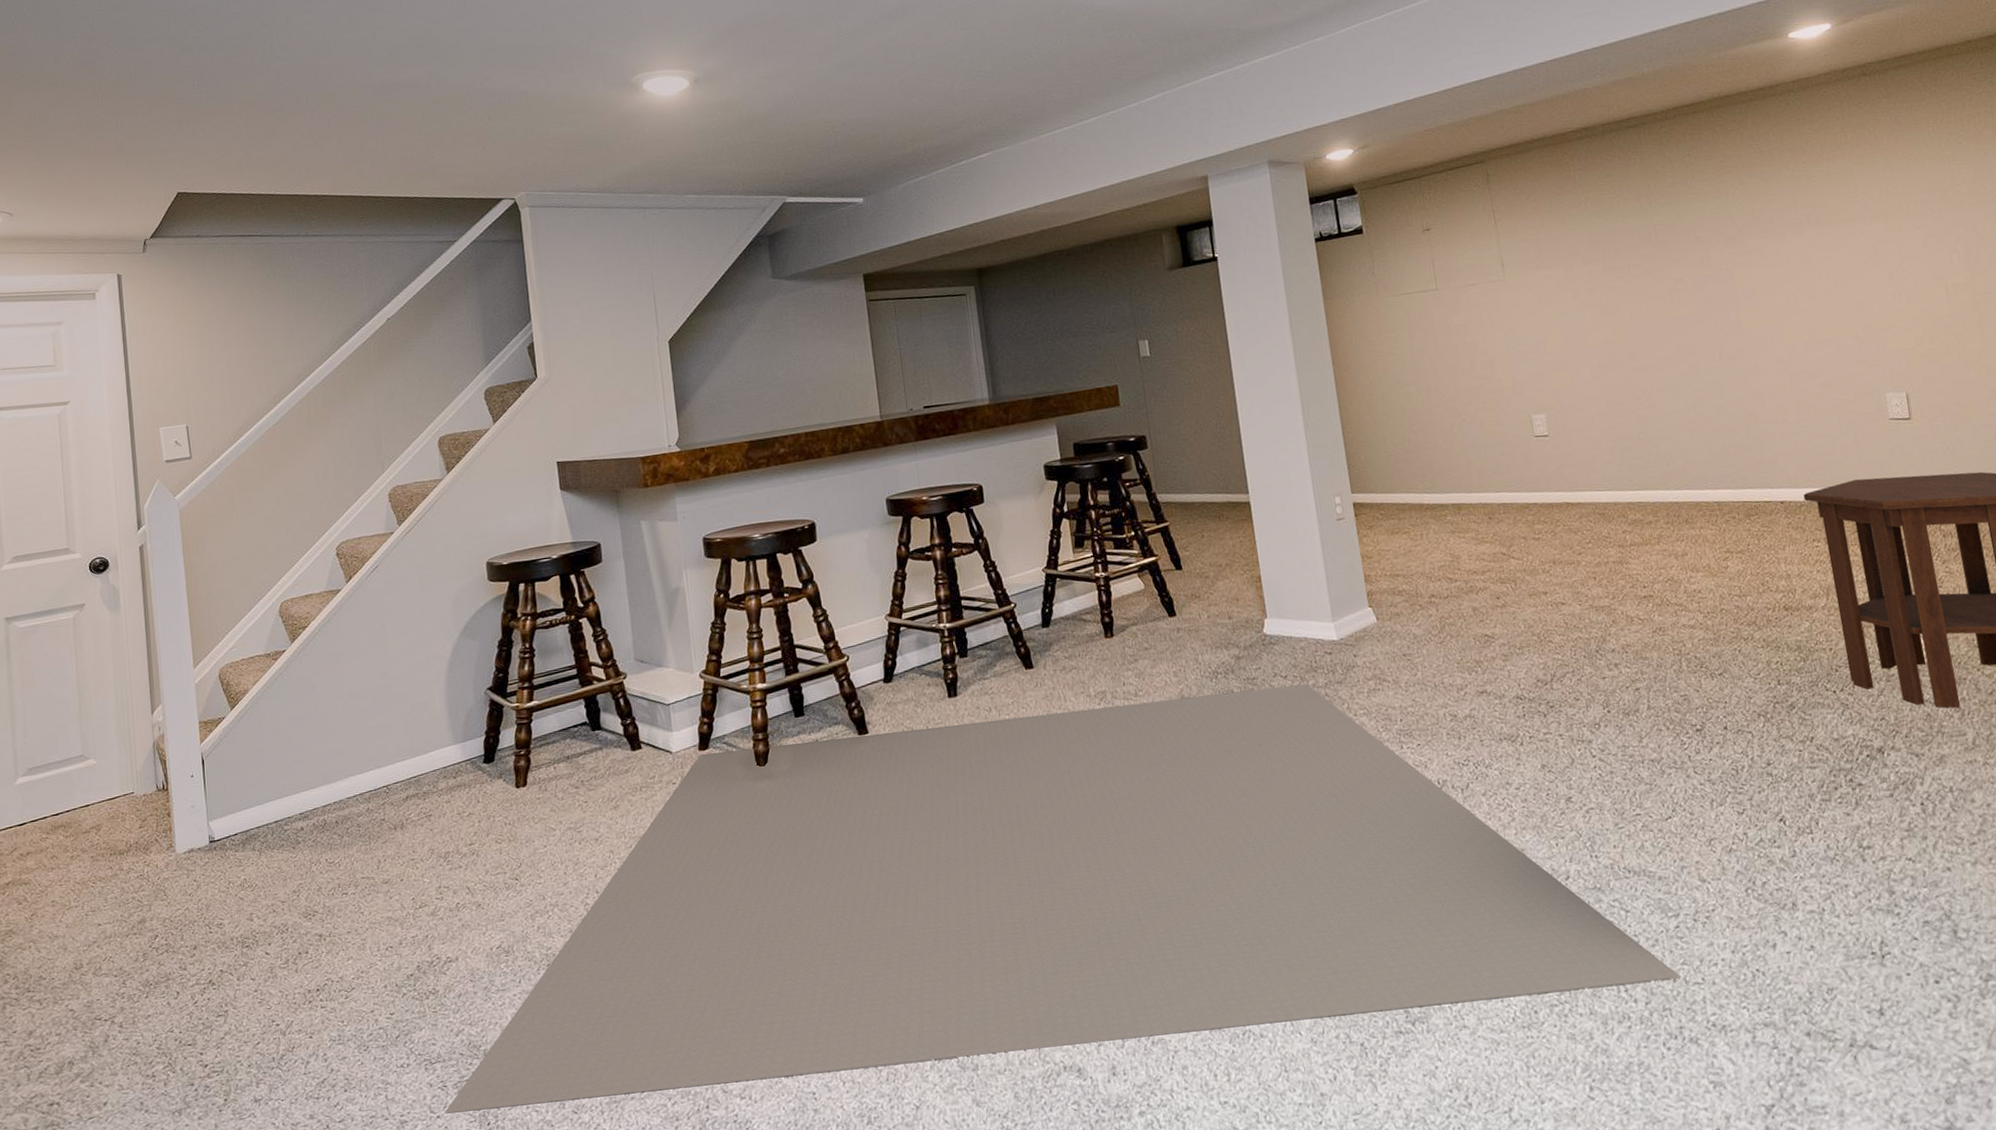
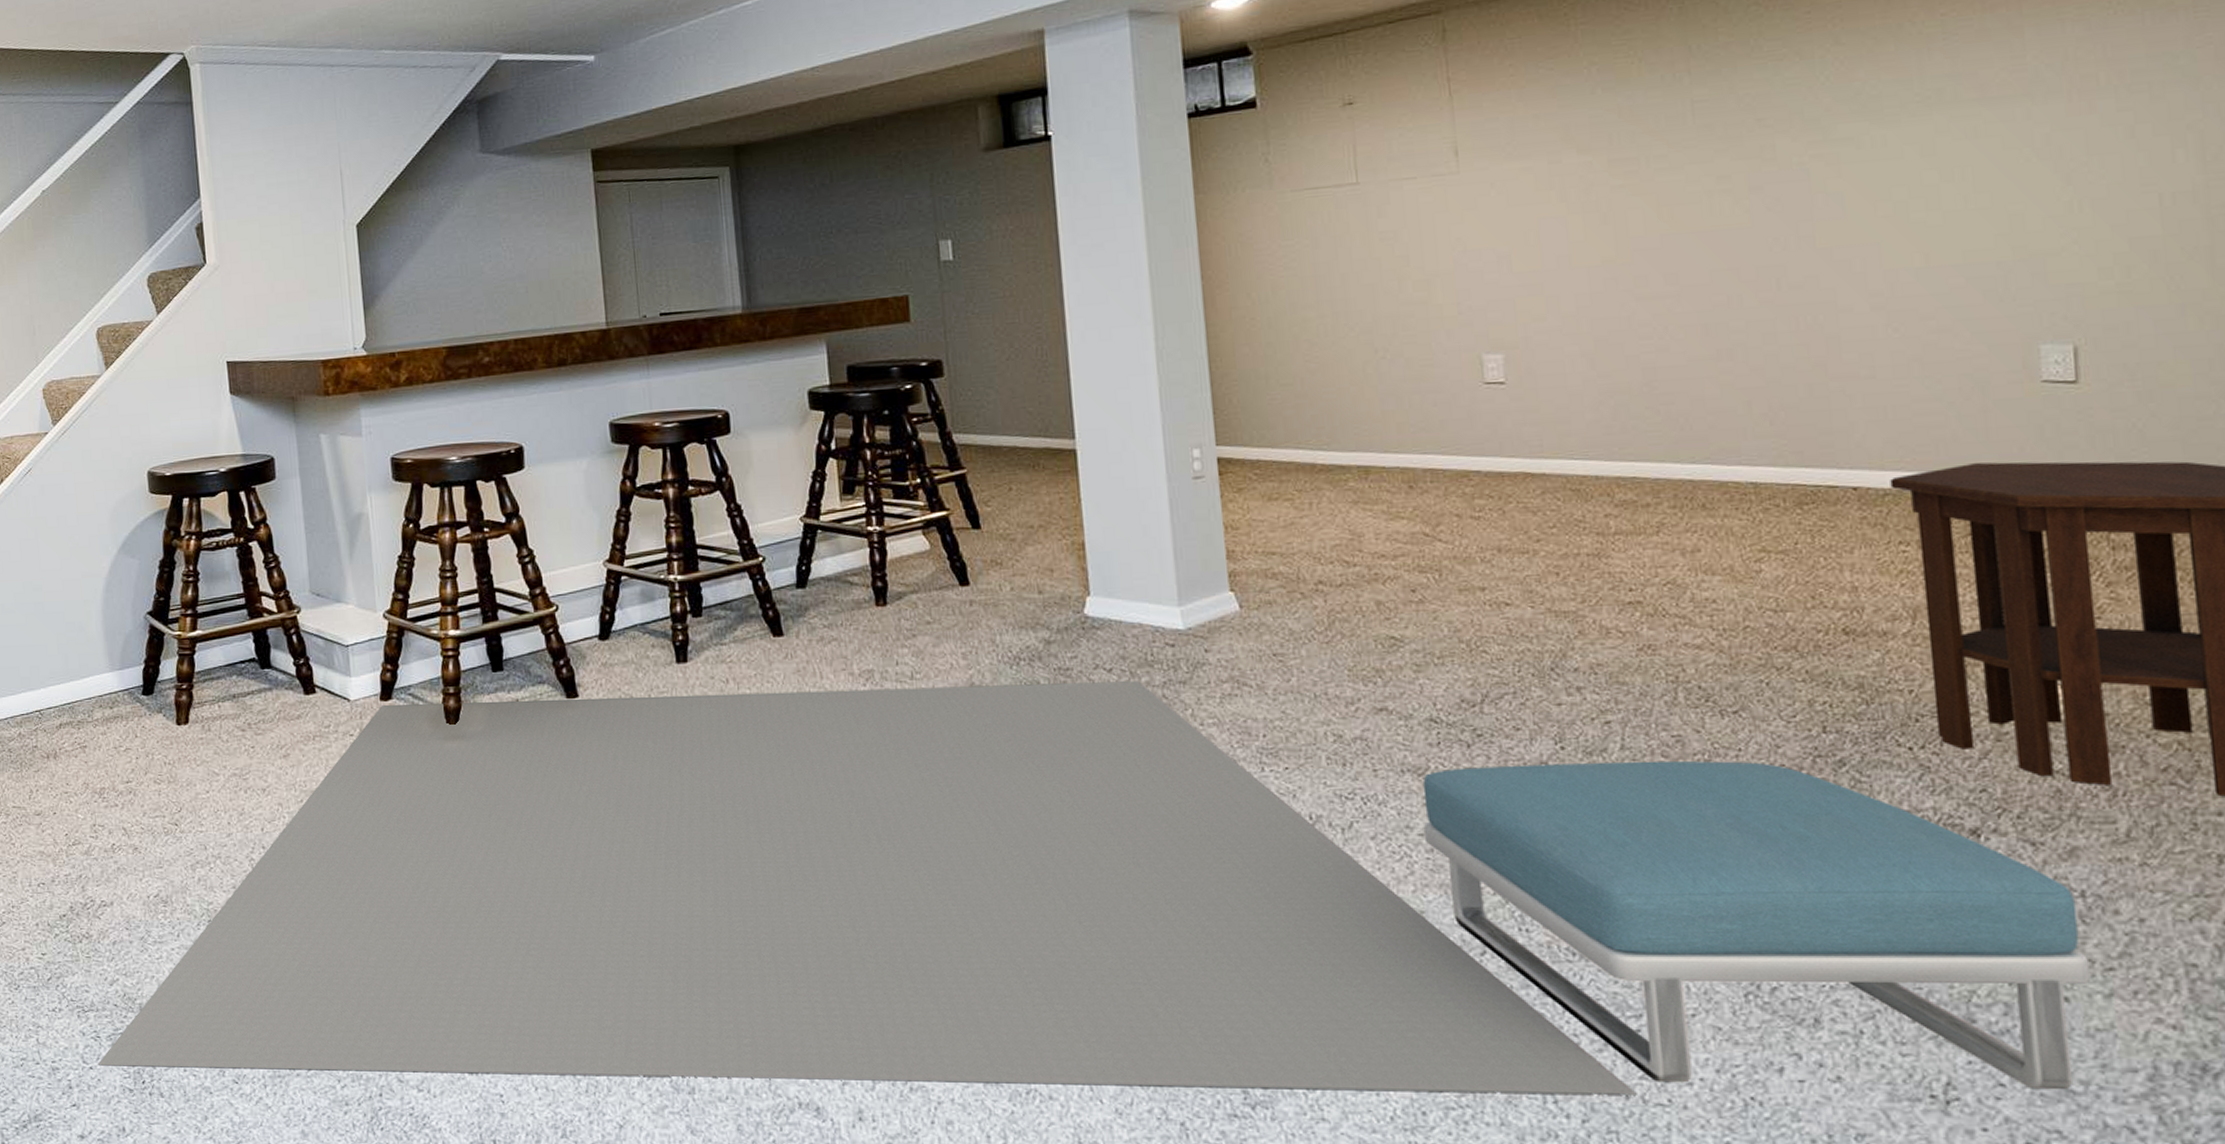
footstool: none [1515,711,1962,966] -> present [1422,760,2090,1090]

